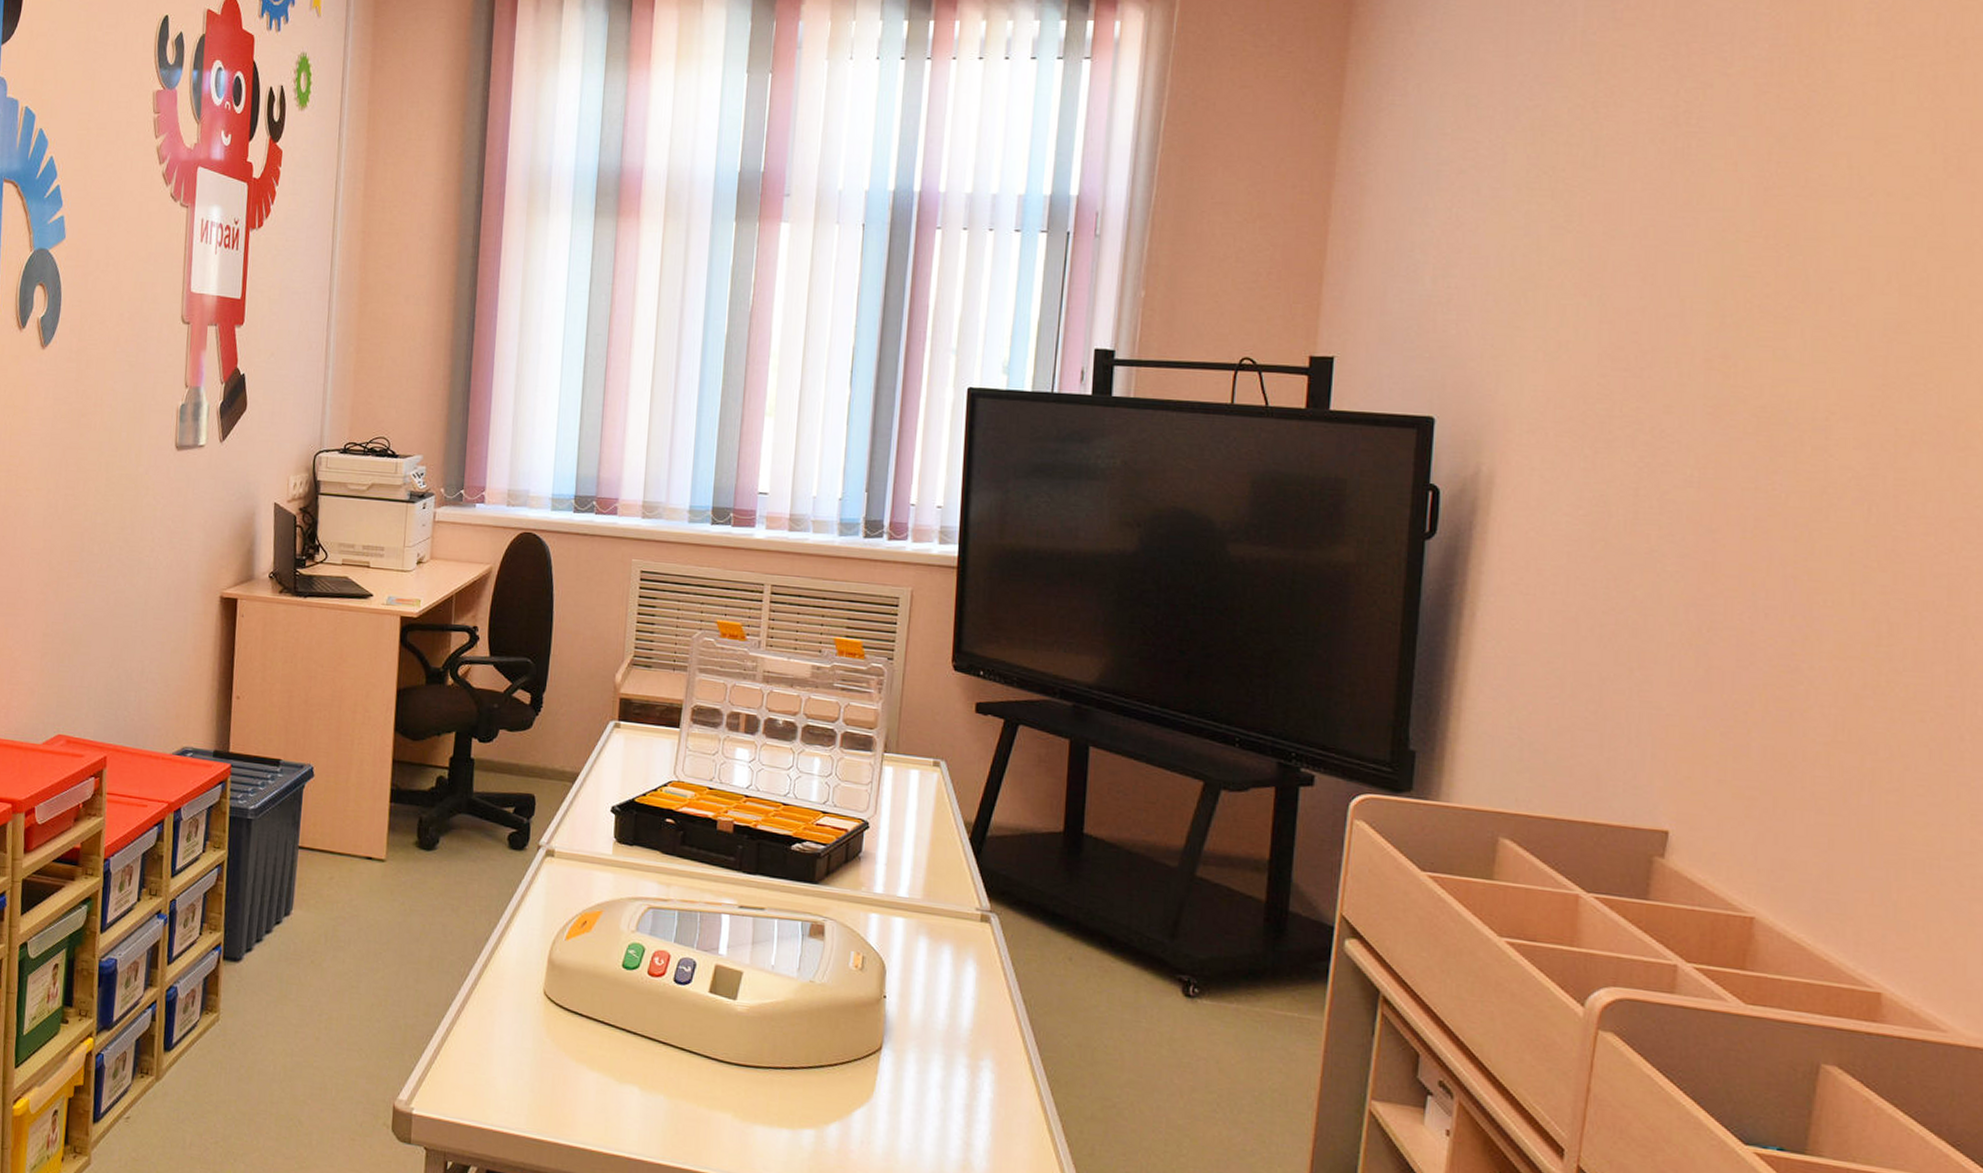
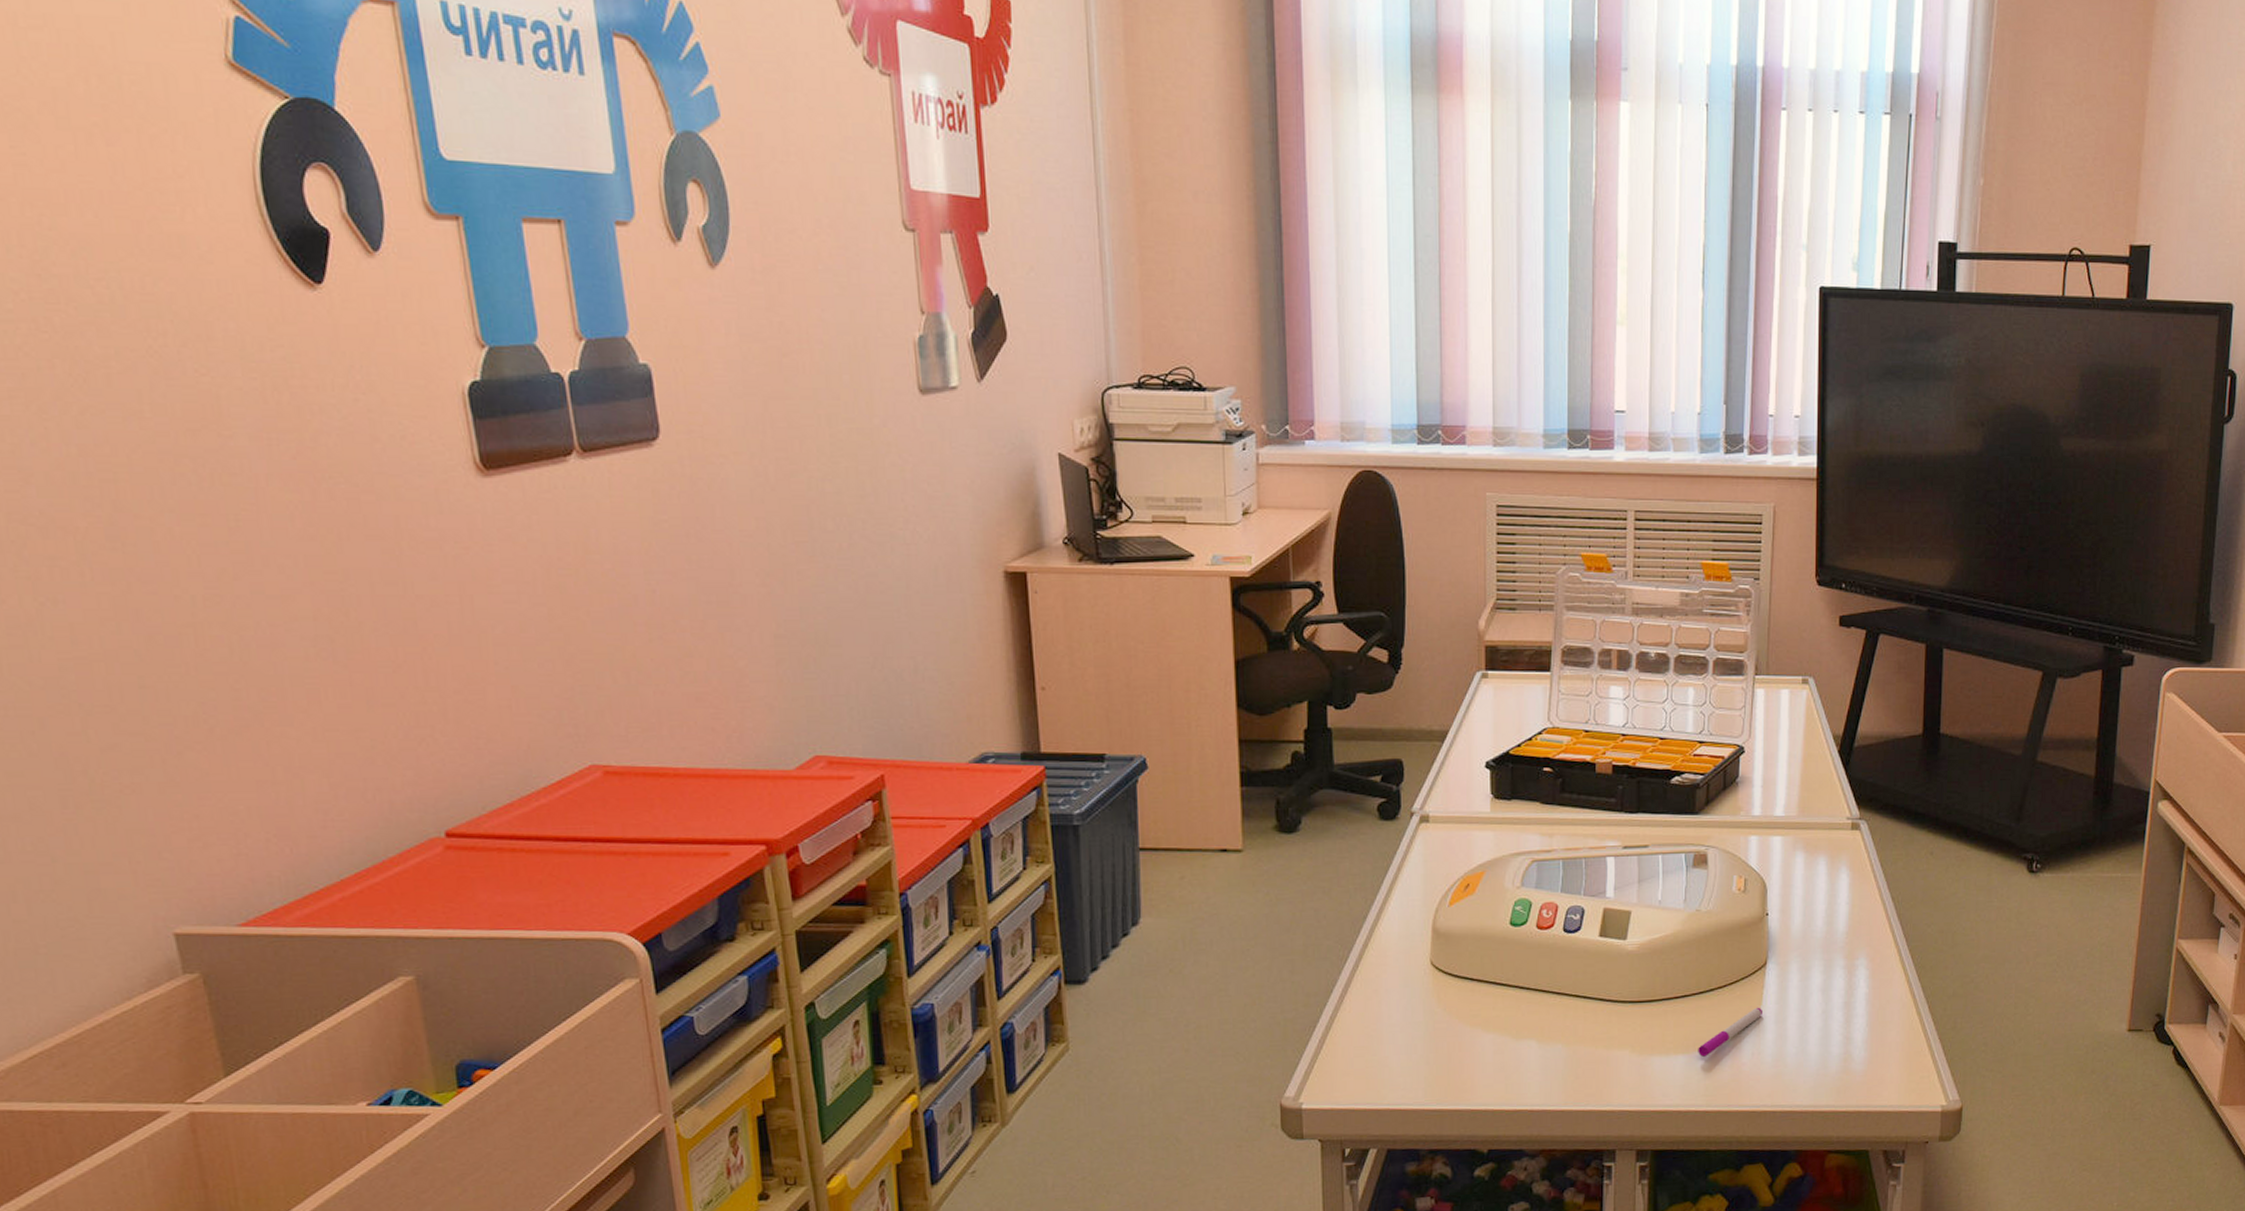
pen: none [803,1093,875,1136] -> present [1698,1007,1762,1057]

